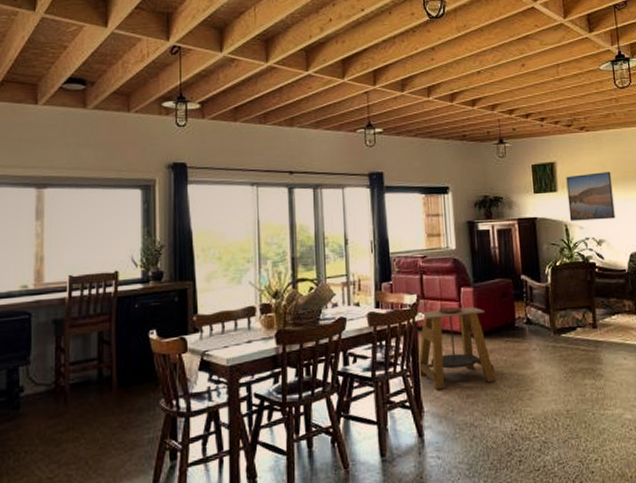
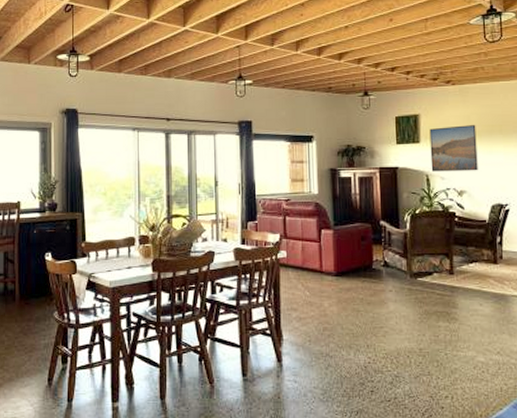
side table: present [417,306,496,390] -> none [278,247,352,321]

